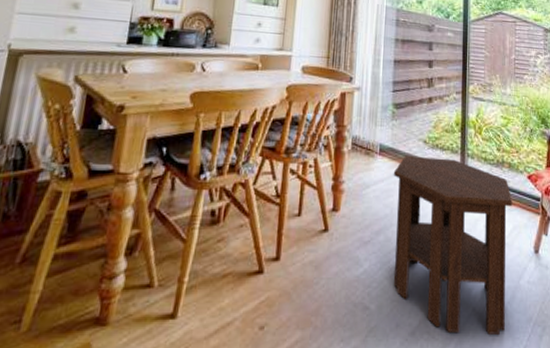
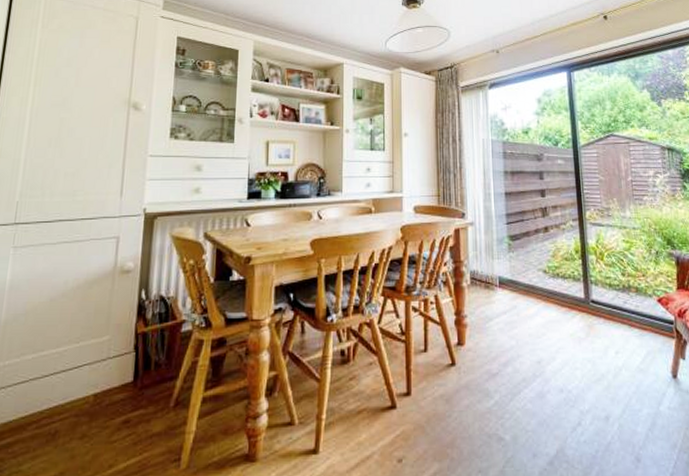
side table: present [393,156,513,335] -> none [515,287,648,463]

